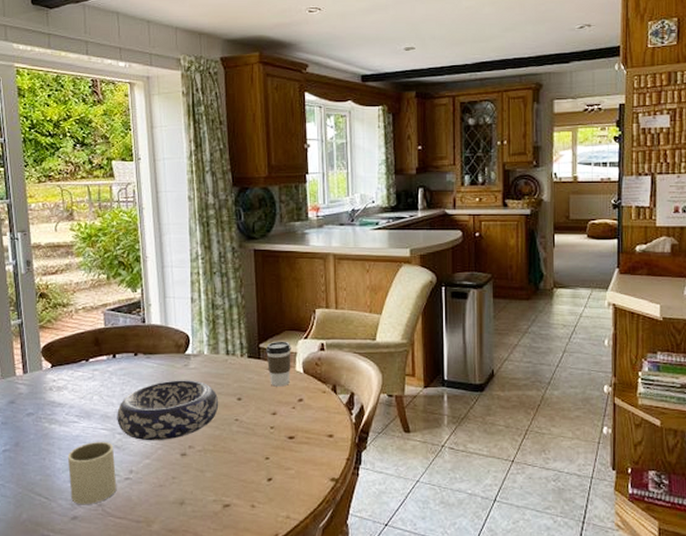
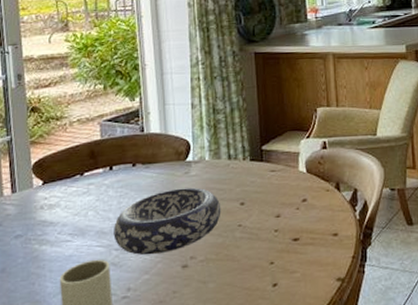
coffee cup: present [266,341,291,387] -> none [269,141,294,189]

